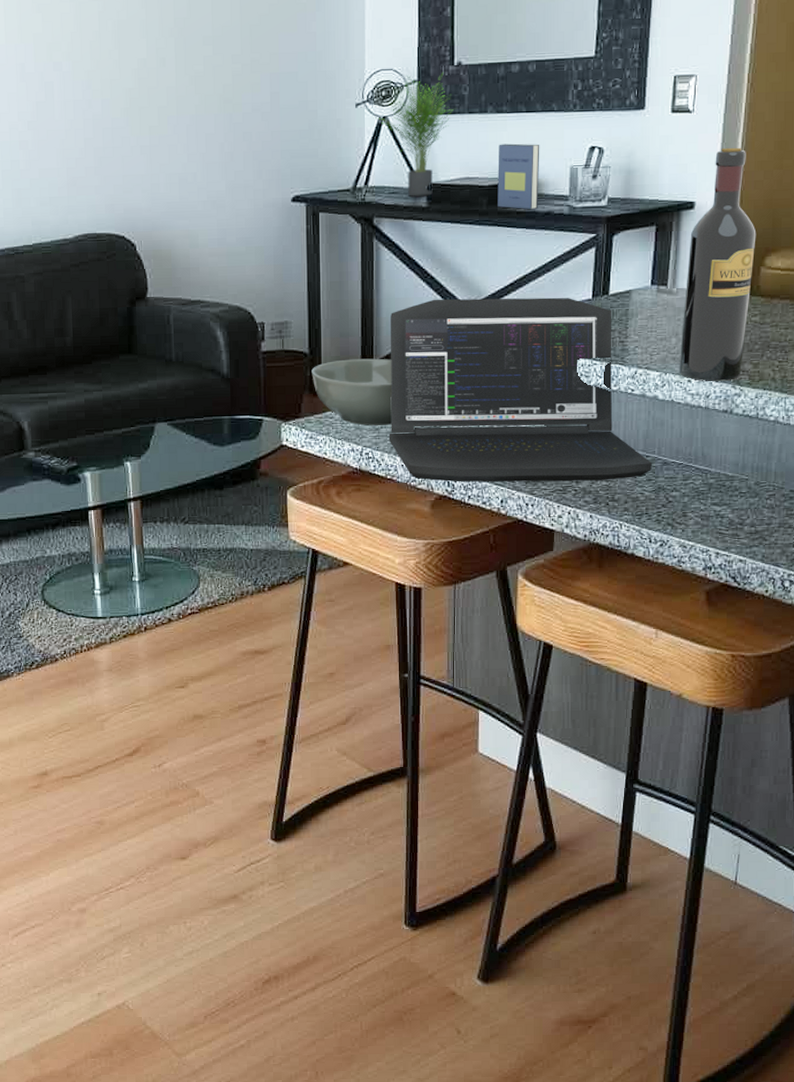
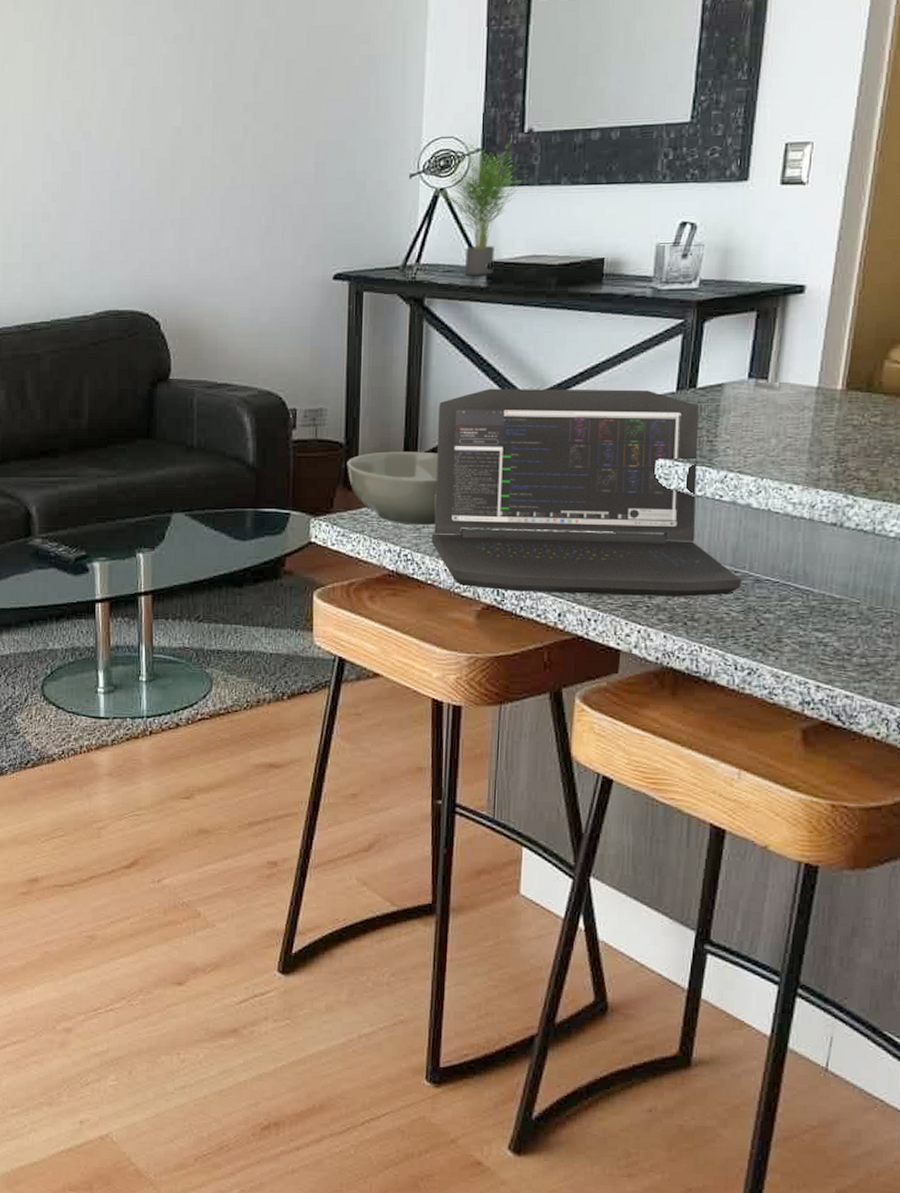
book: present [498,143,540,210] -> none [568,218,621,292]
wine bottle: present [679,147,757,381] -> none [778,224,881,489]

